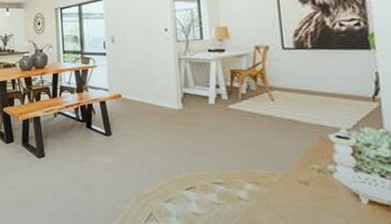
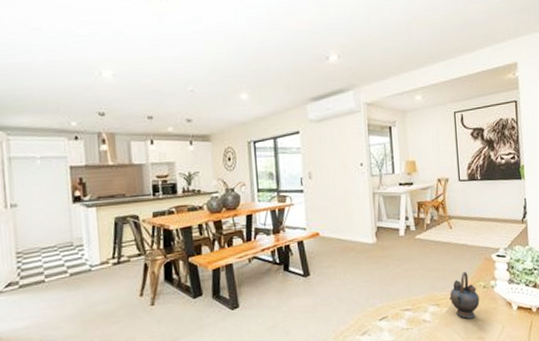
teapot: none [271,149,313,204] -> present [449,271,480,319]

